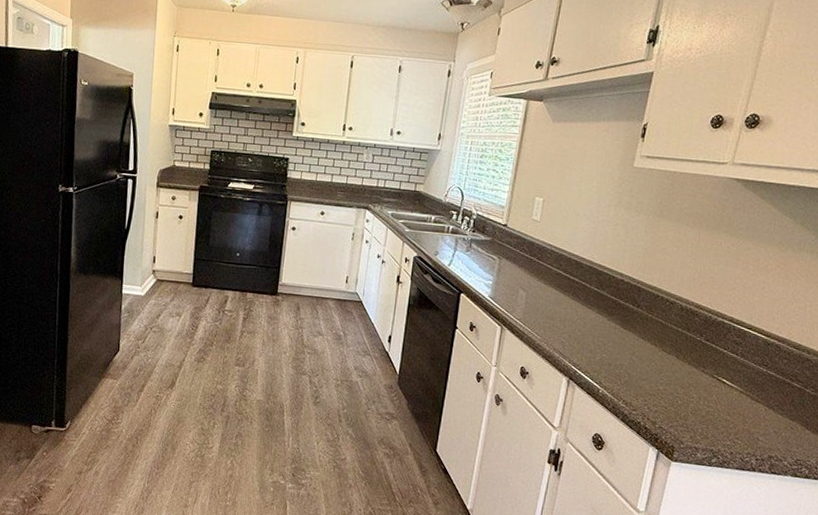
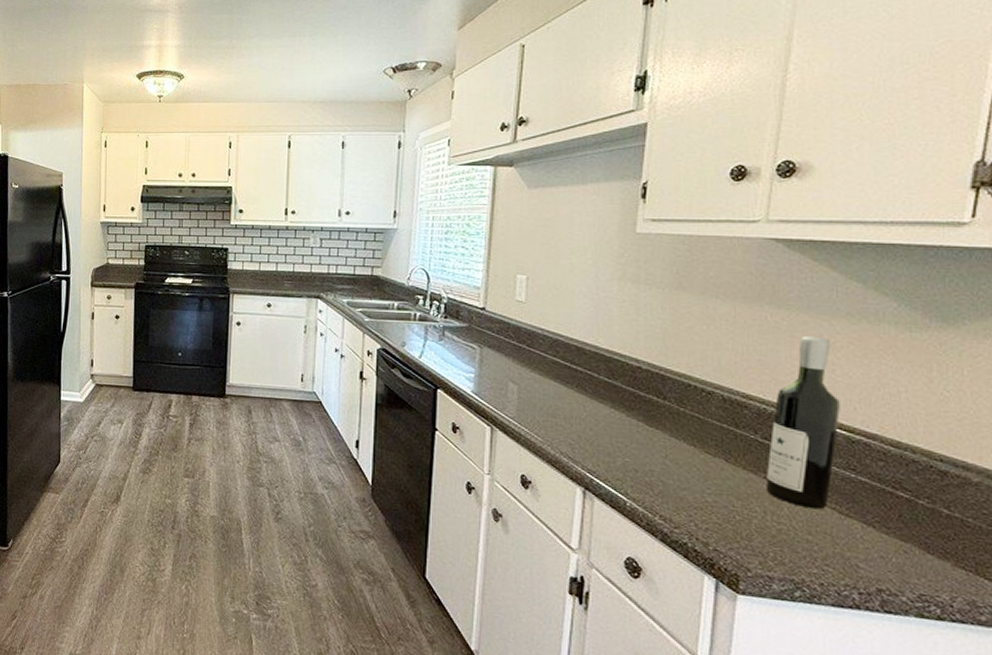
bottle: none [702,259,765,396] -> present [765,336,840,510]

